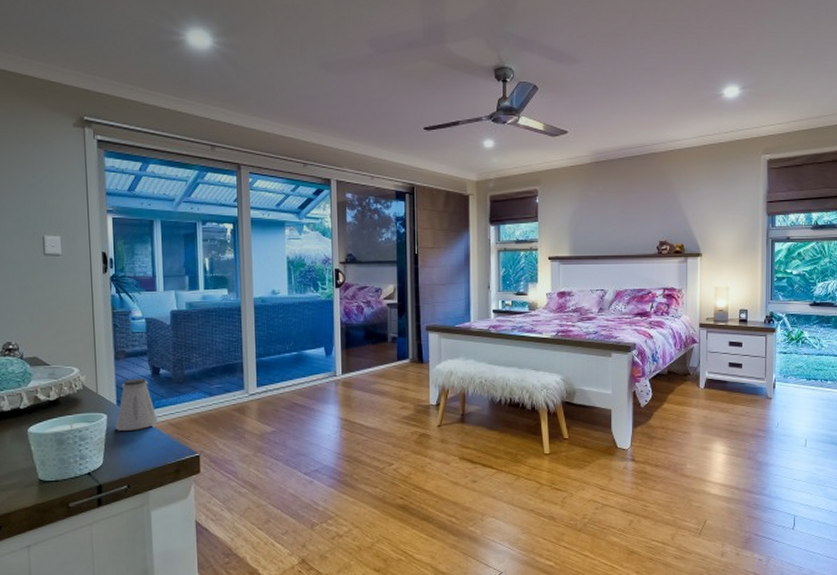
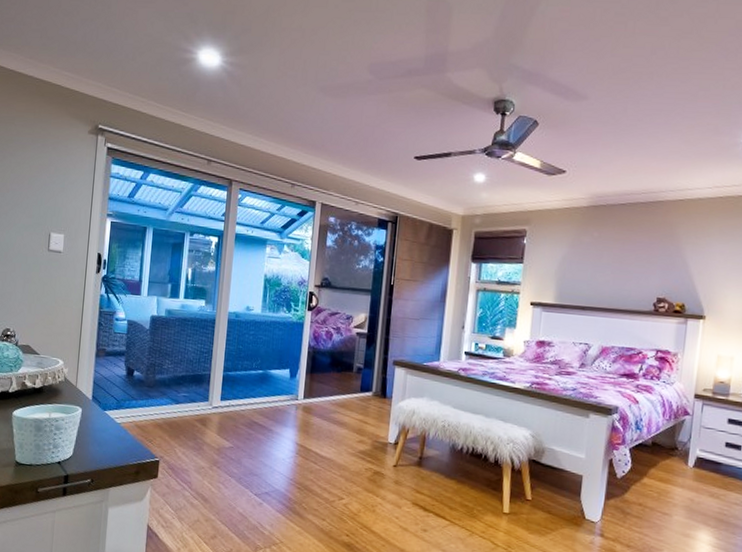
saltshaker: present [115,378,159,431] -> none [88,376,127,427]

